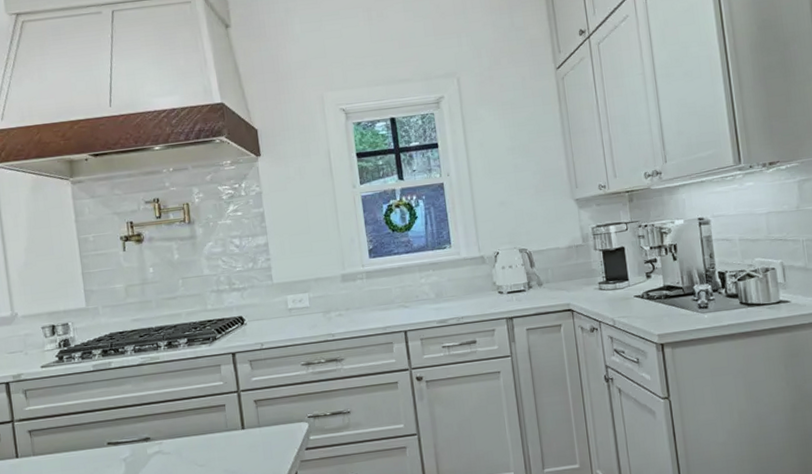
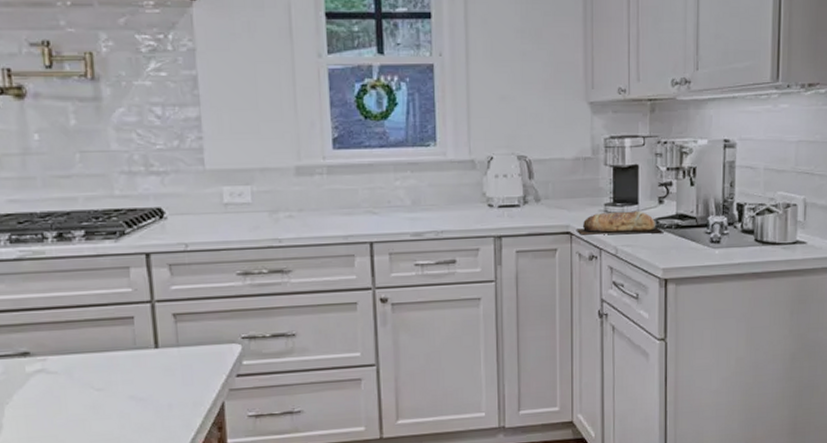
bread loaf: none [576,286,655,311] -> present [576,210,664,235]

